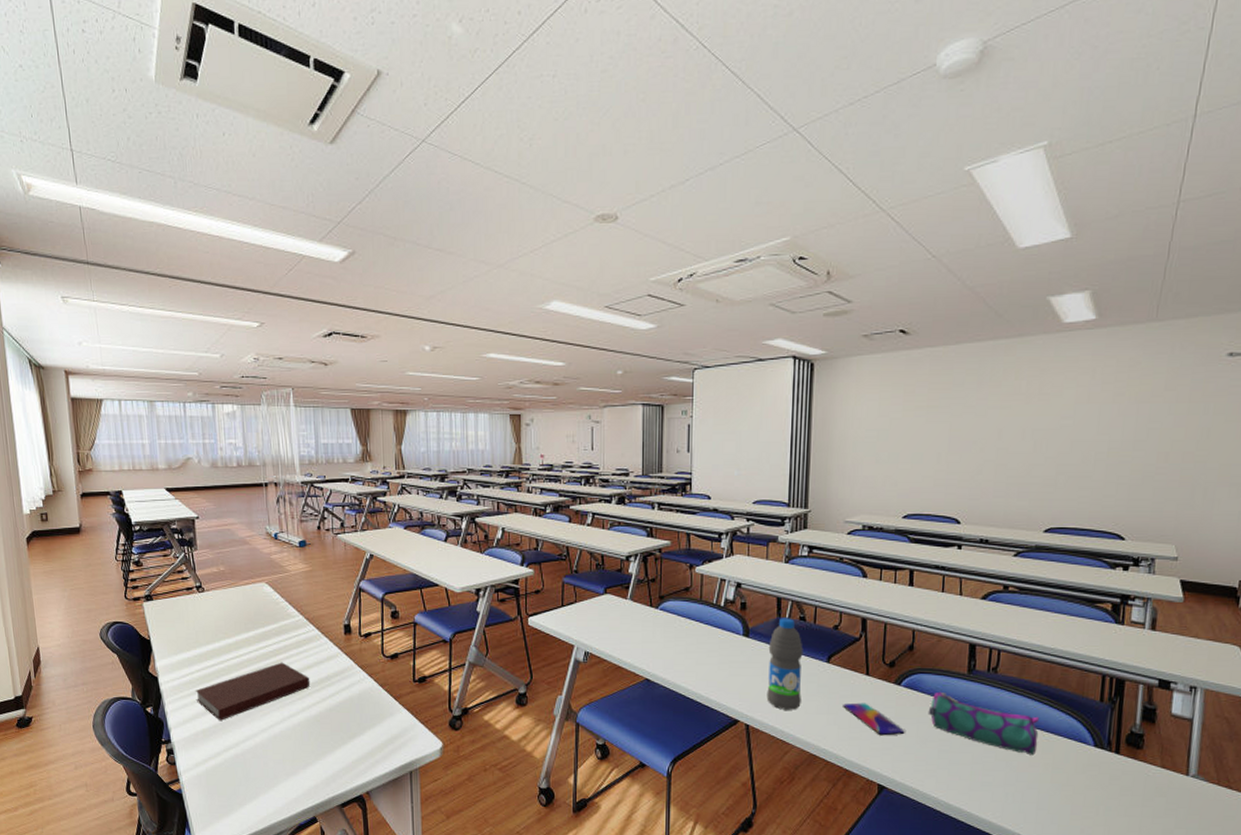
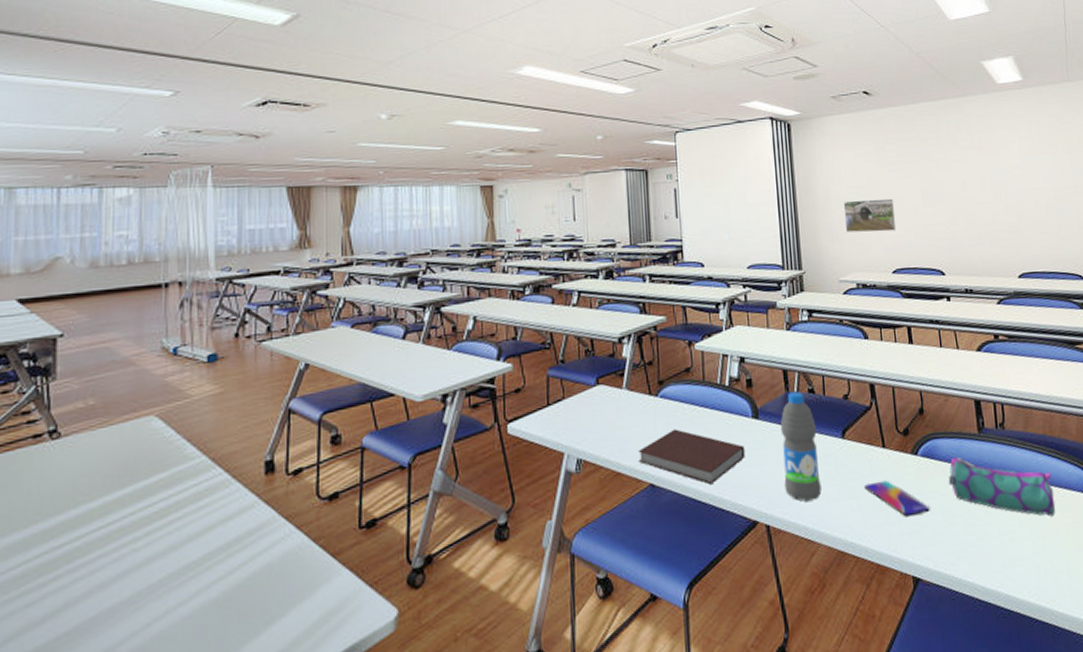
notebook: present [195,662,311,720] -> none [28,525,212,630]
notebook: none [637,637,733,686] -> present [638,429,745,485]
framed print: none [858,444,916,477] -> present [843,198,897,232]

